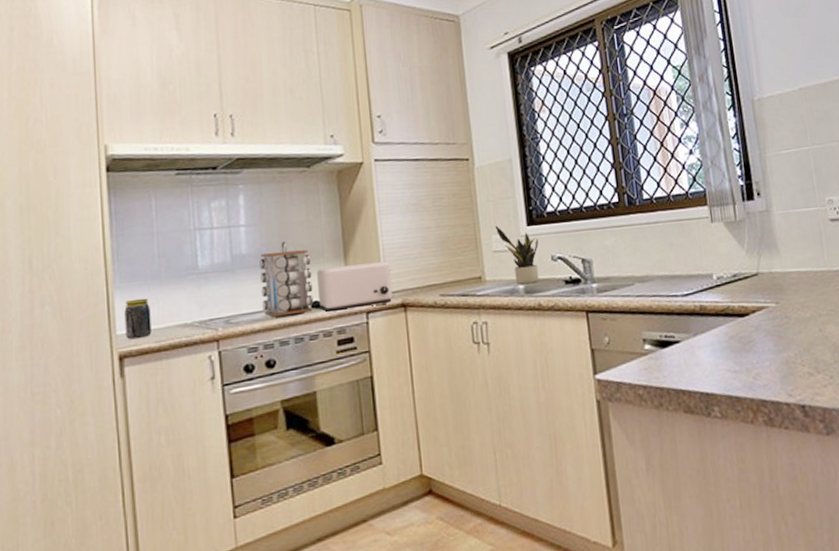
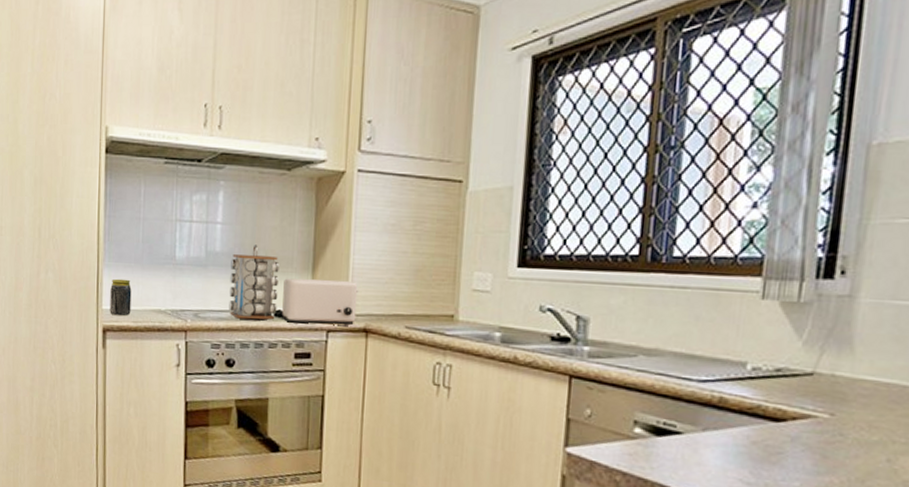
potted plant: present [495,225,539,284] -> none [479,261,527,332]

